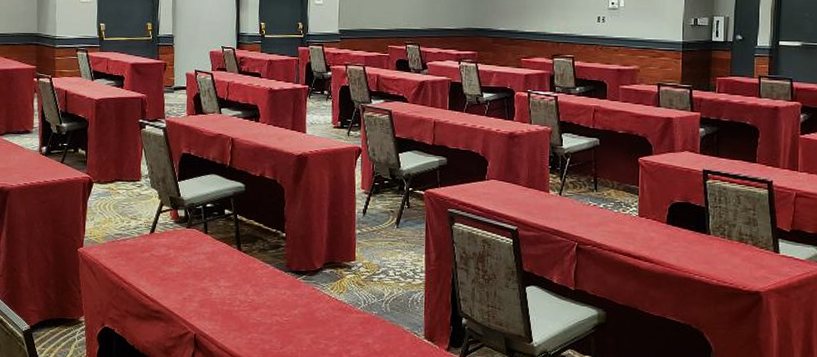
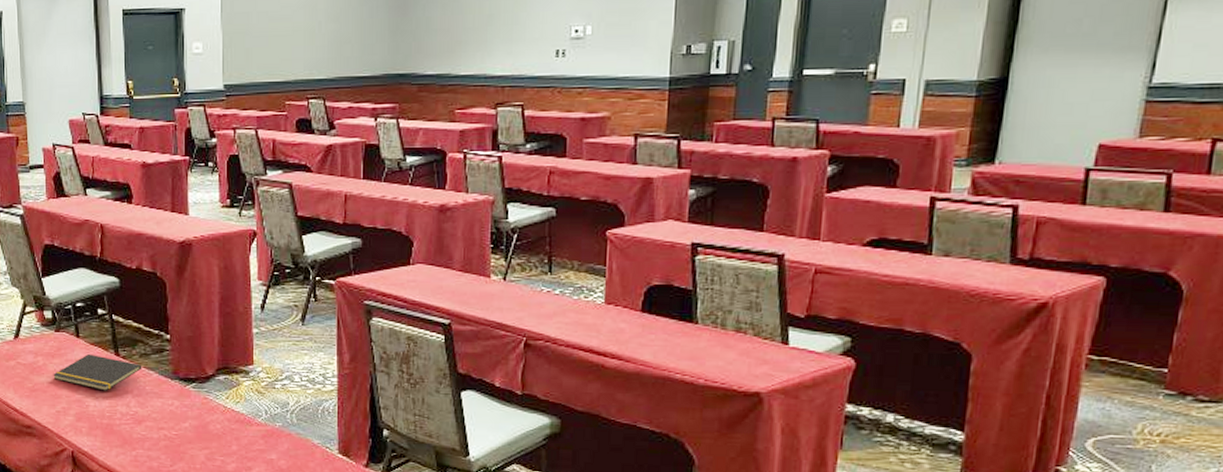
notepad: none [182,249,261,281] -> present [53,354,142,391]

